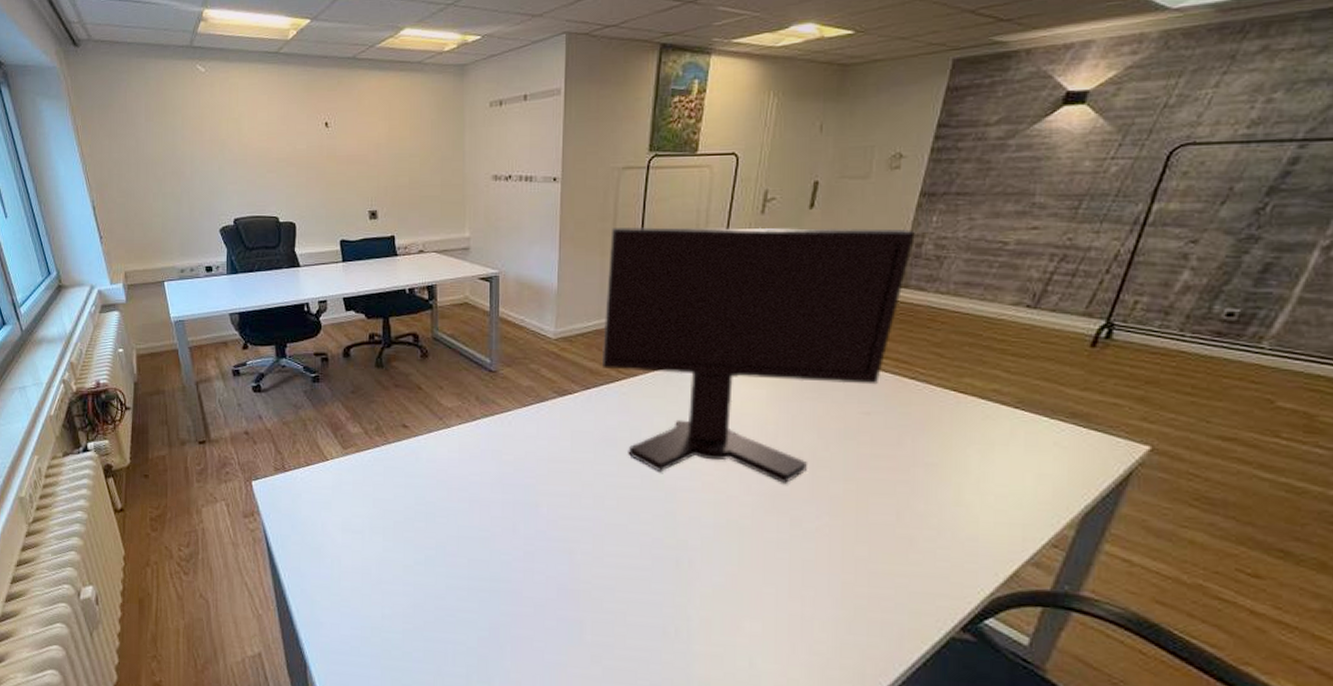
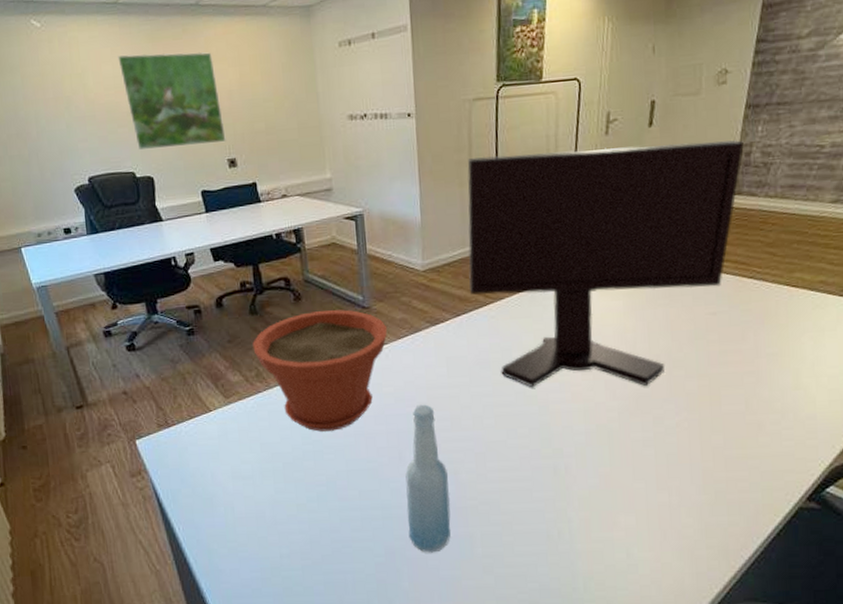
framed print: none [273,103,369,196] -> present [117,52,226,149]
plant pot: none [375,370,513,494] -> present [252,309,388,432]
bottle: none [515,477,562,634] -> present [405,404,451,553]

